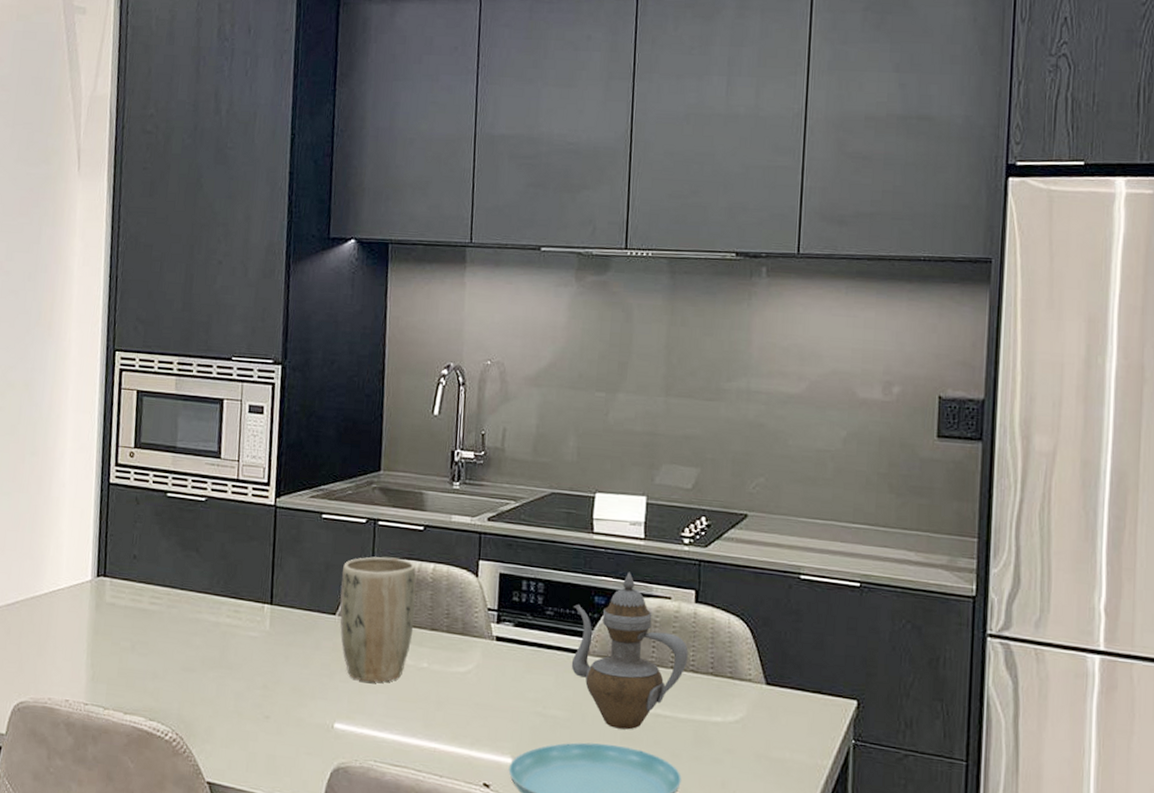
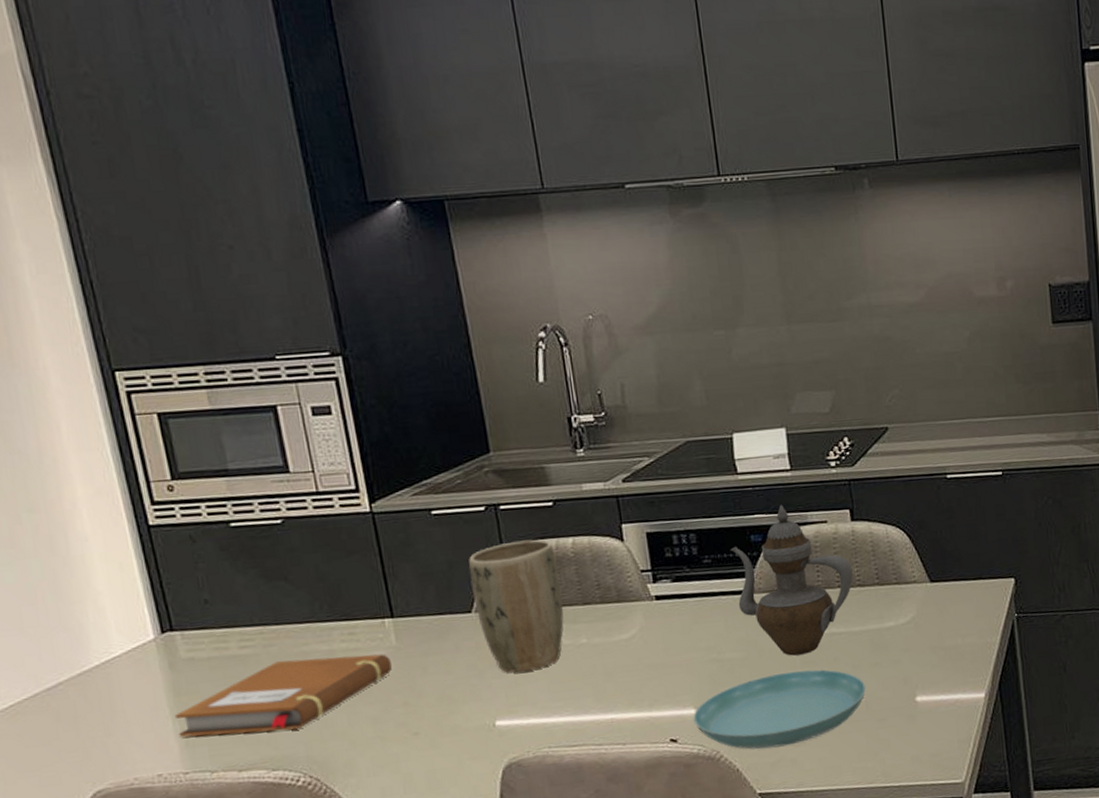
notebook: none [88,622,262,687] -> present [174,654,393,738]

